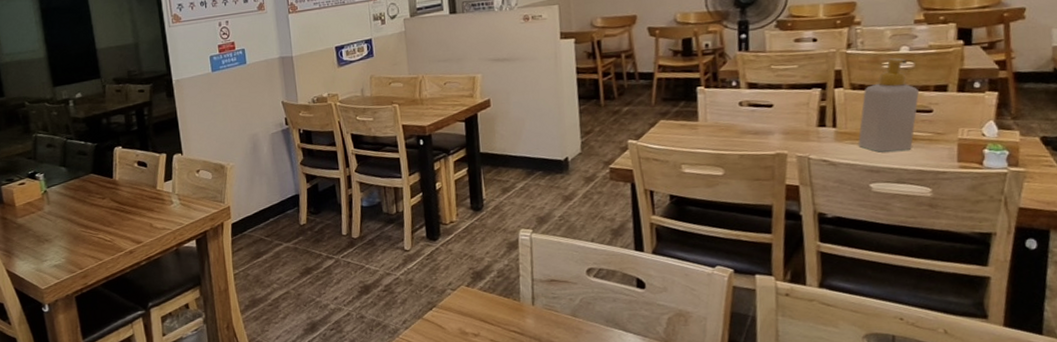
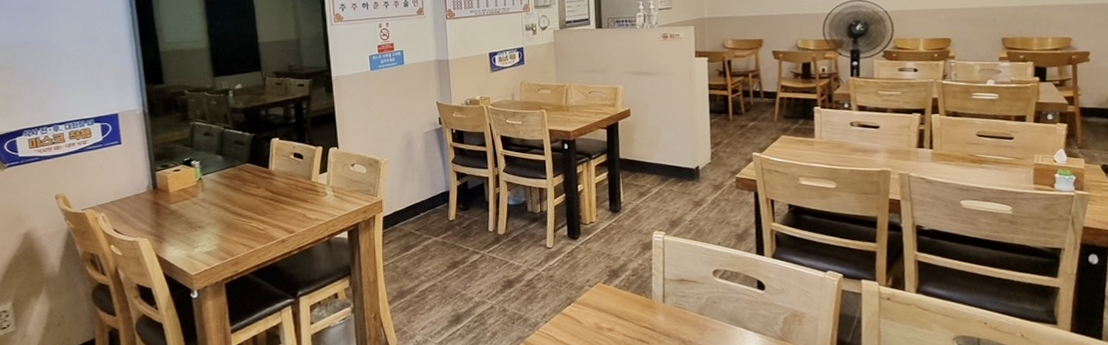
soap bottle: present [858,58,919,152] -> none [951,90,1002,173]

